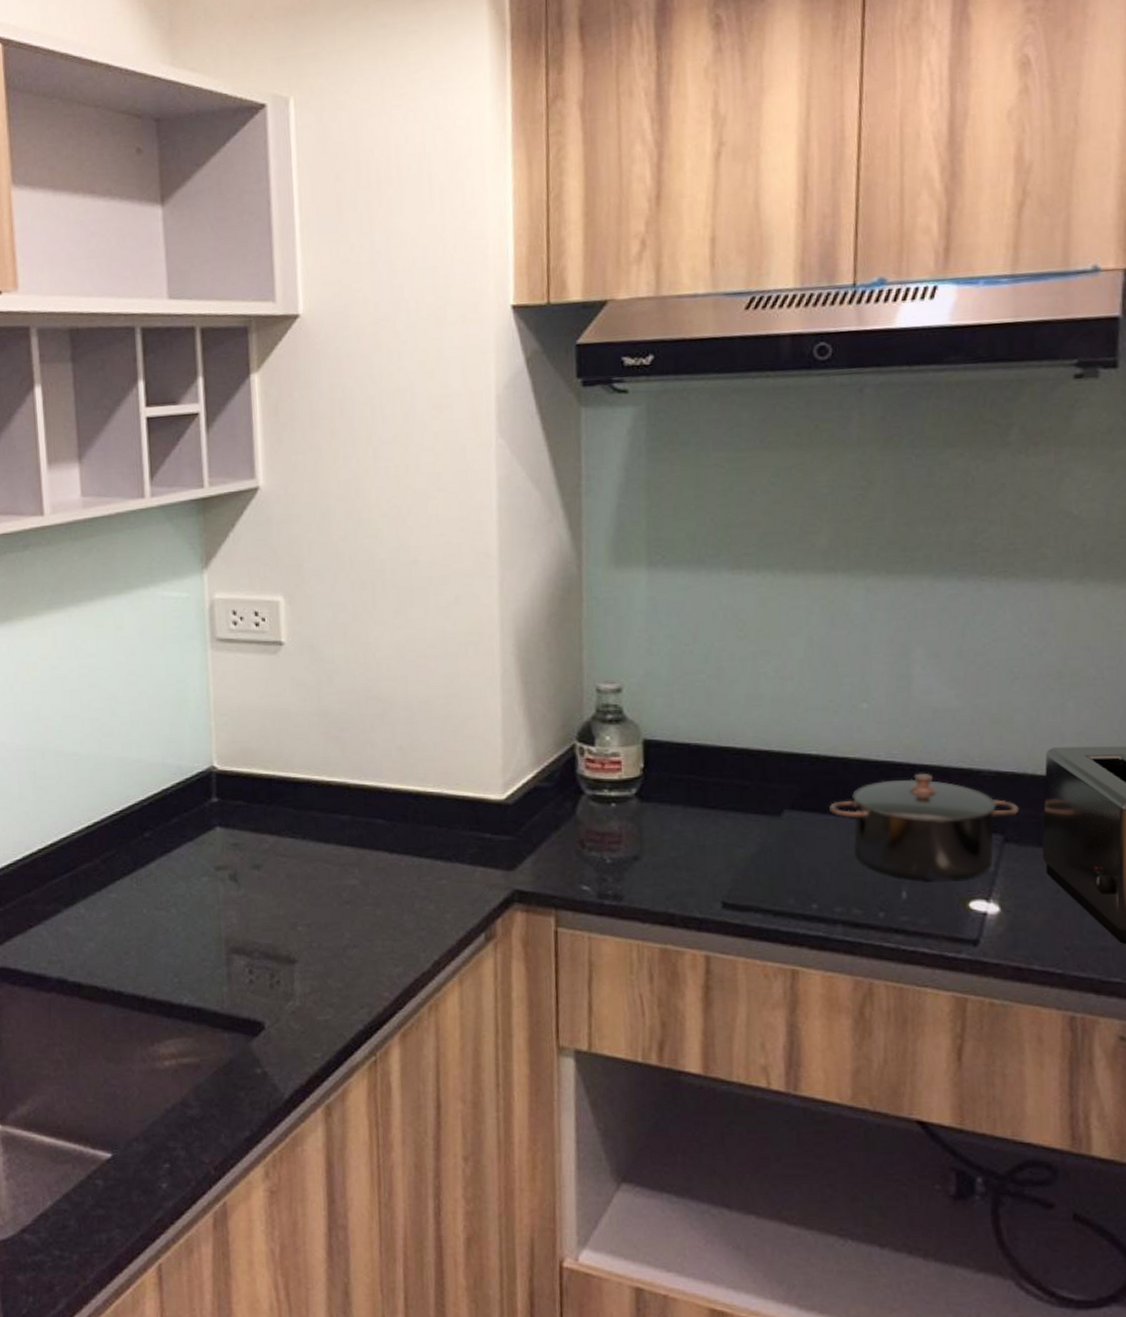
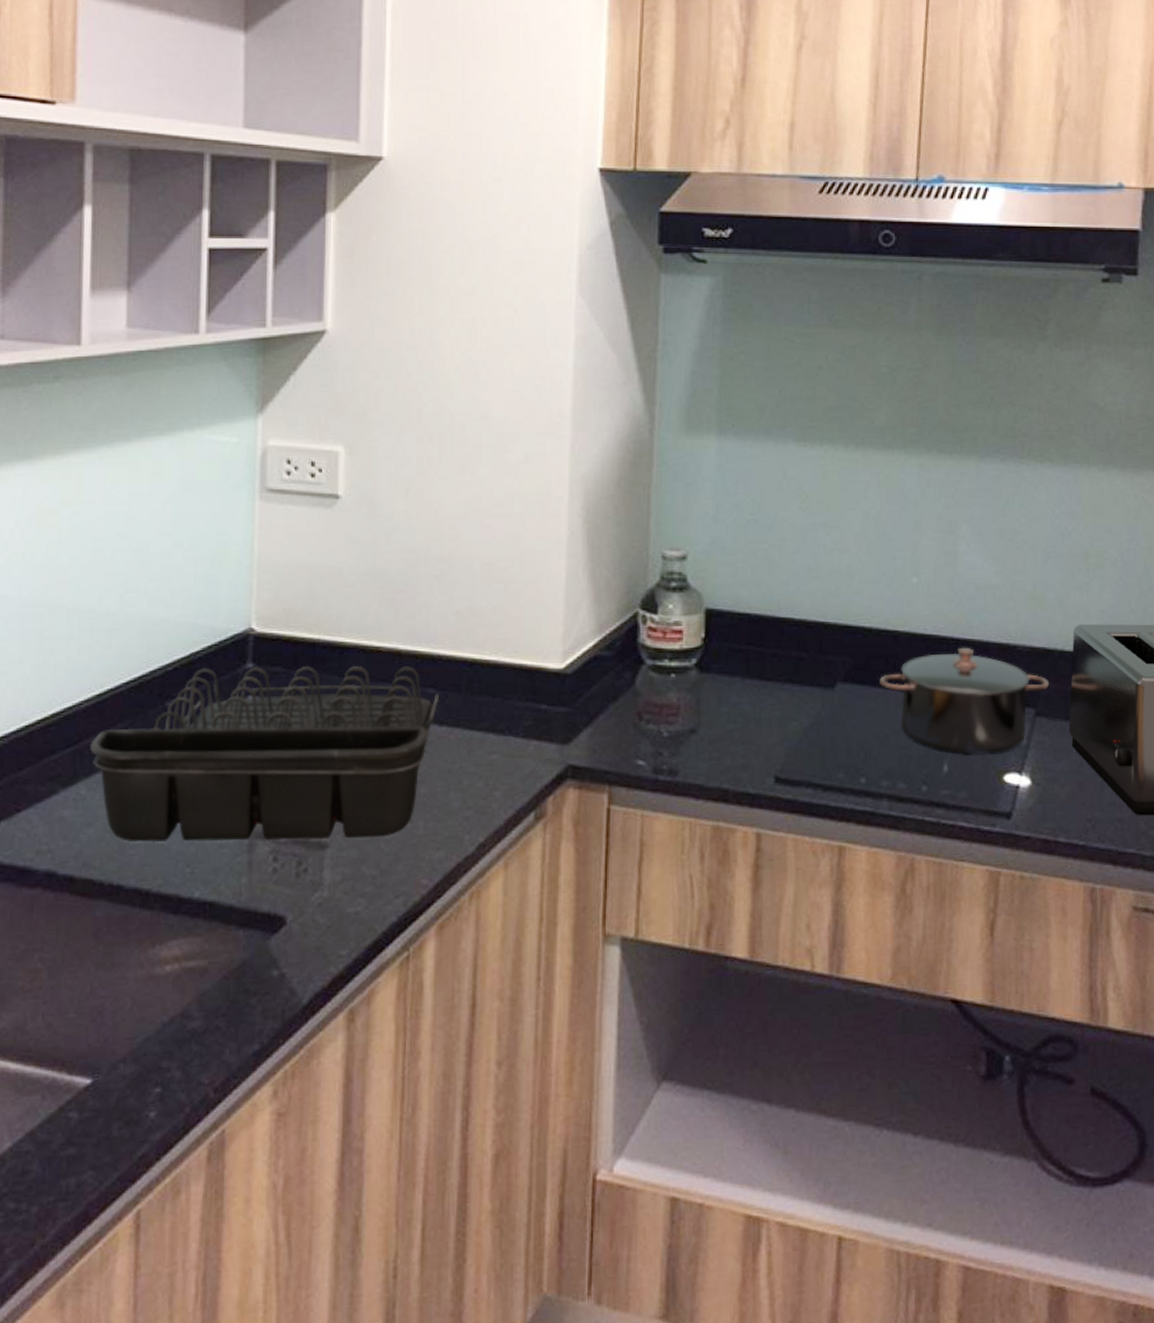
dish rack: none [84,798,389,956] -> present [90,665,440,843]

